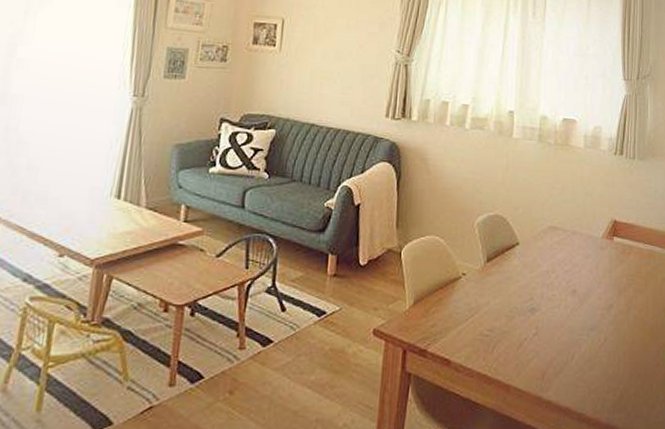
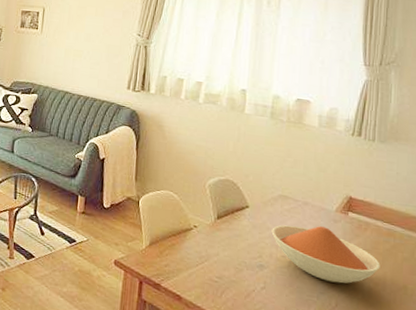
bowl: none [542,256,643,316] -> present [271,225,381,284]

